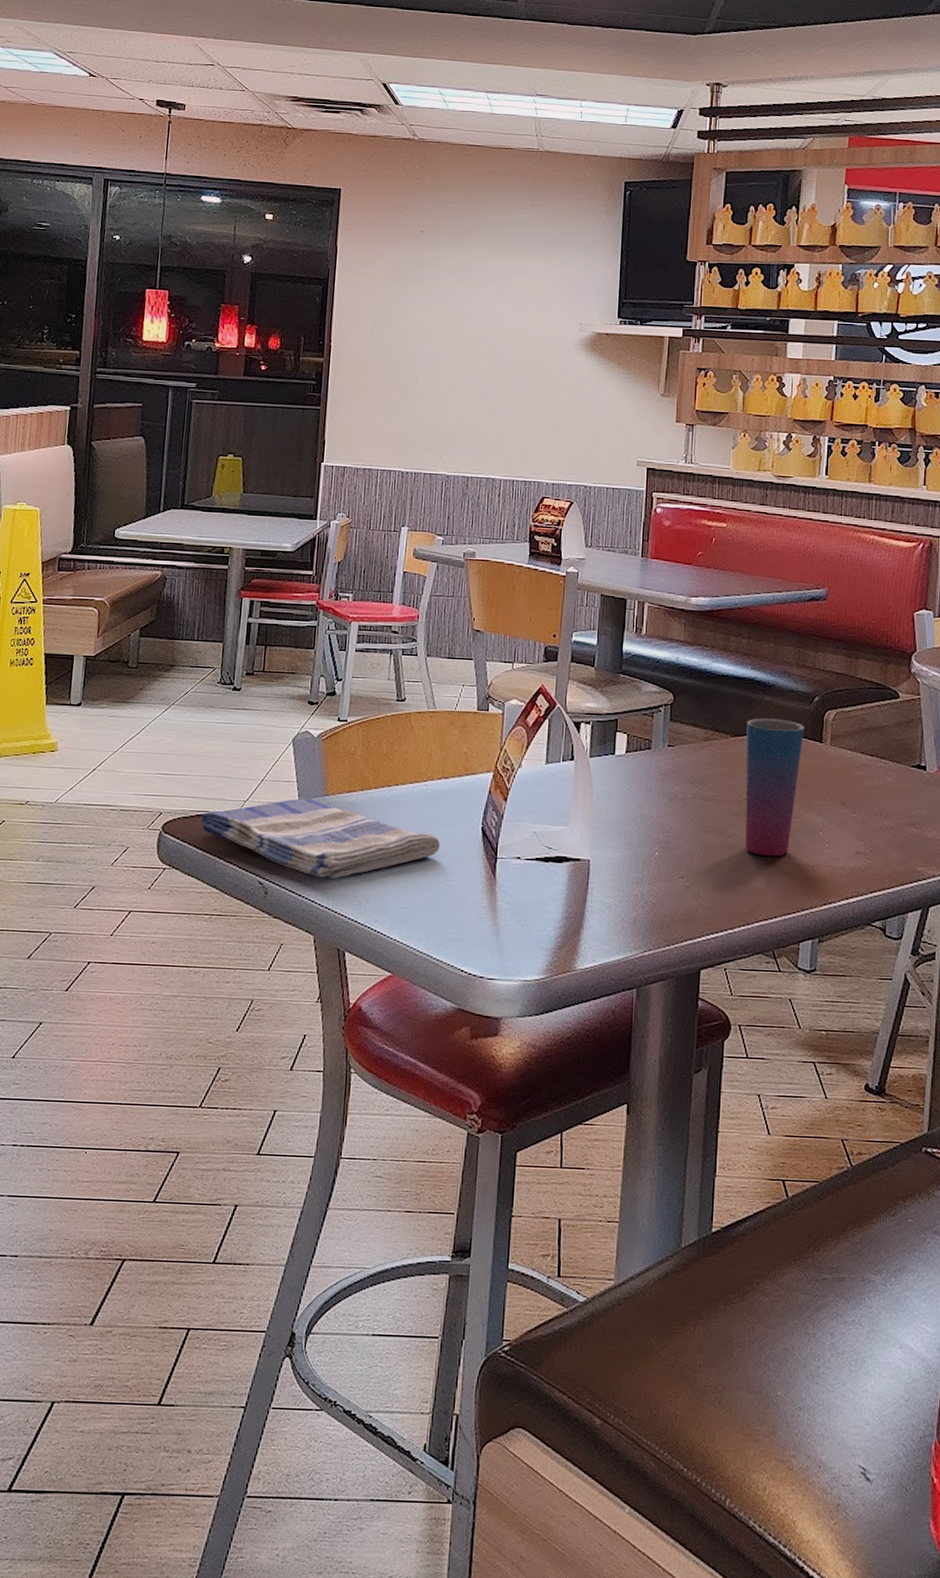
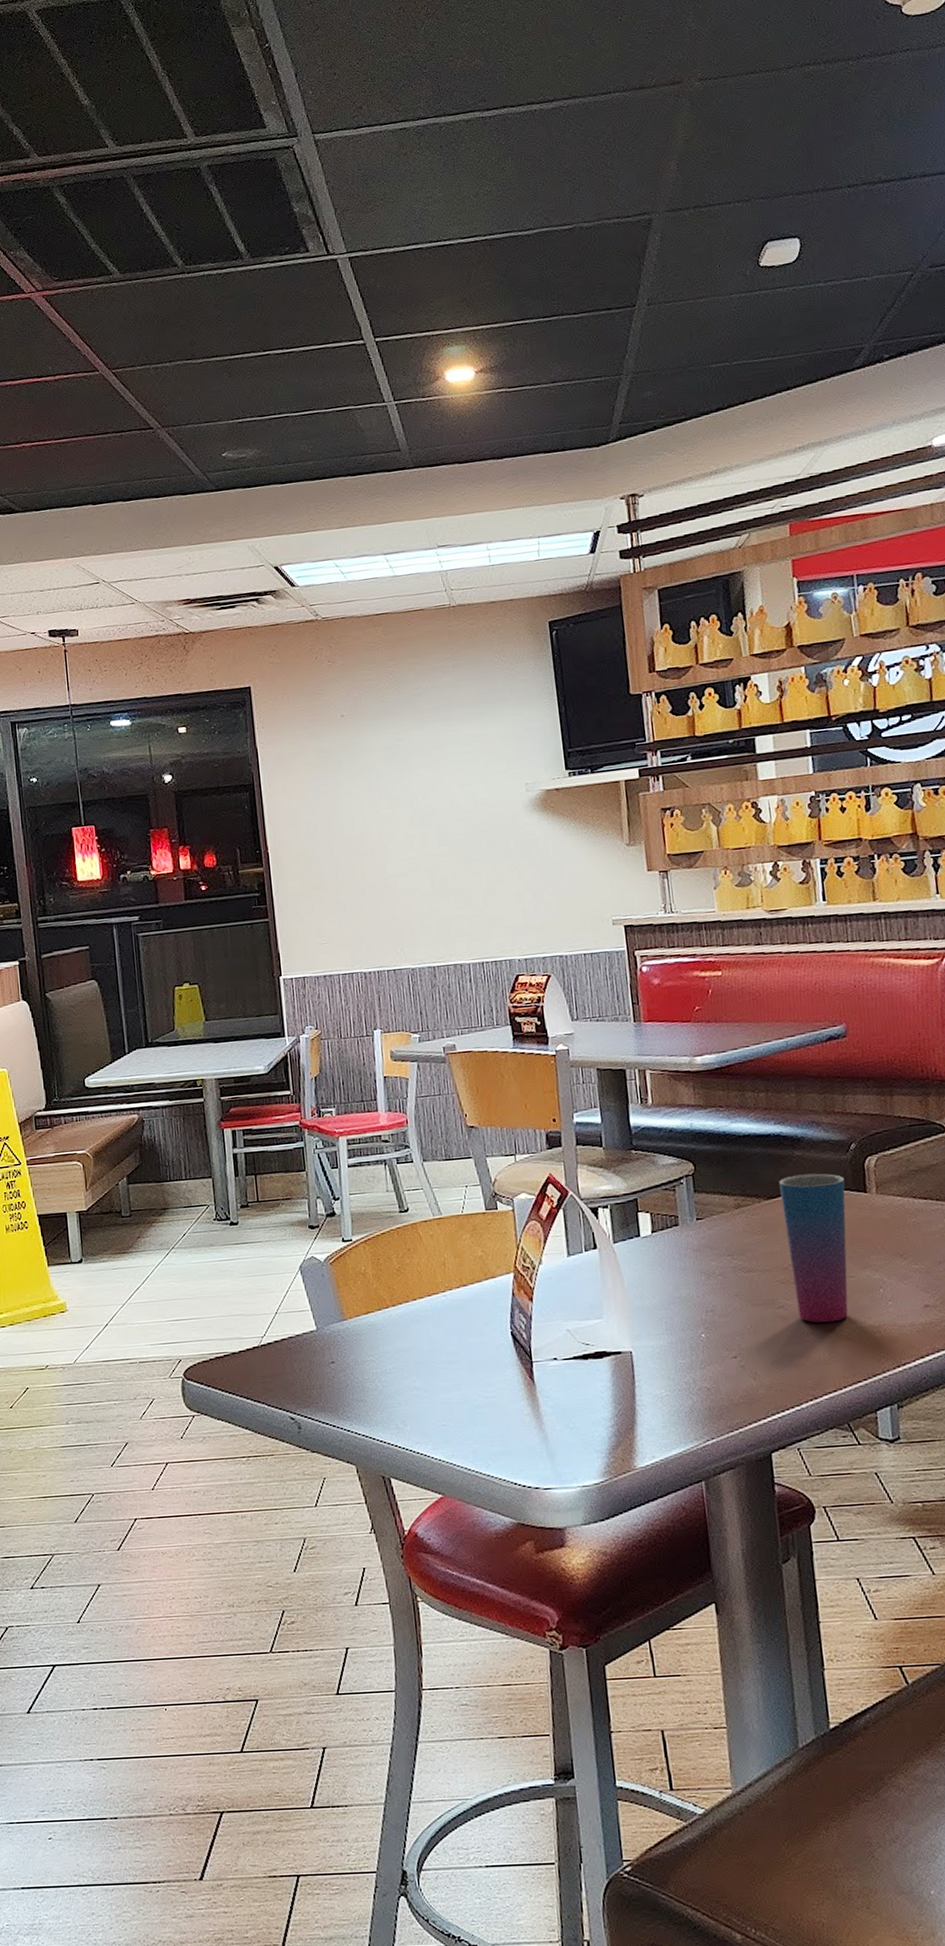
dish towel: present [201,798,441,880] -> none [221,1325,471,1406]

